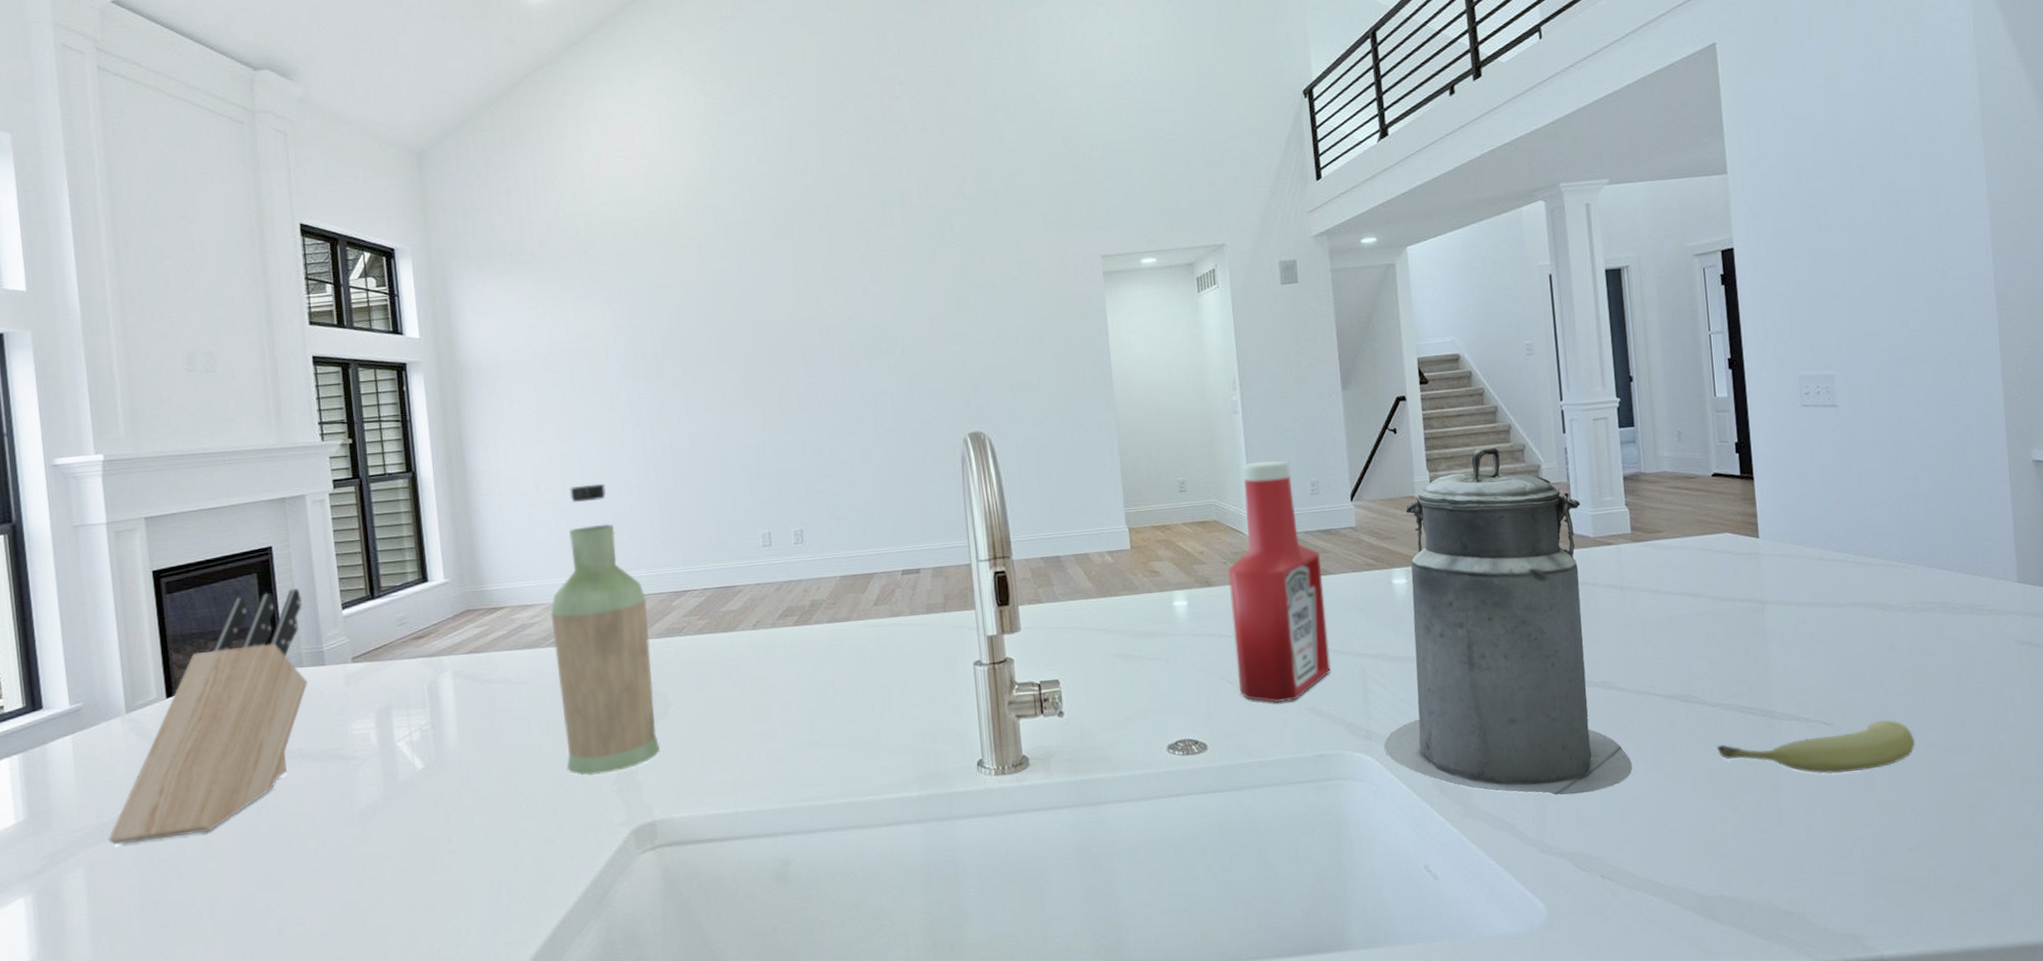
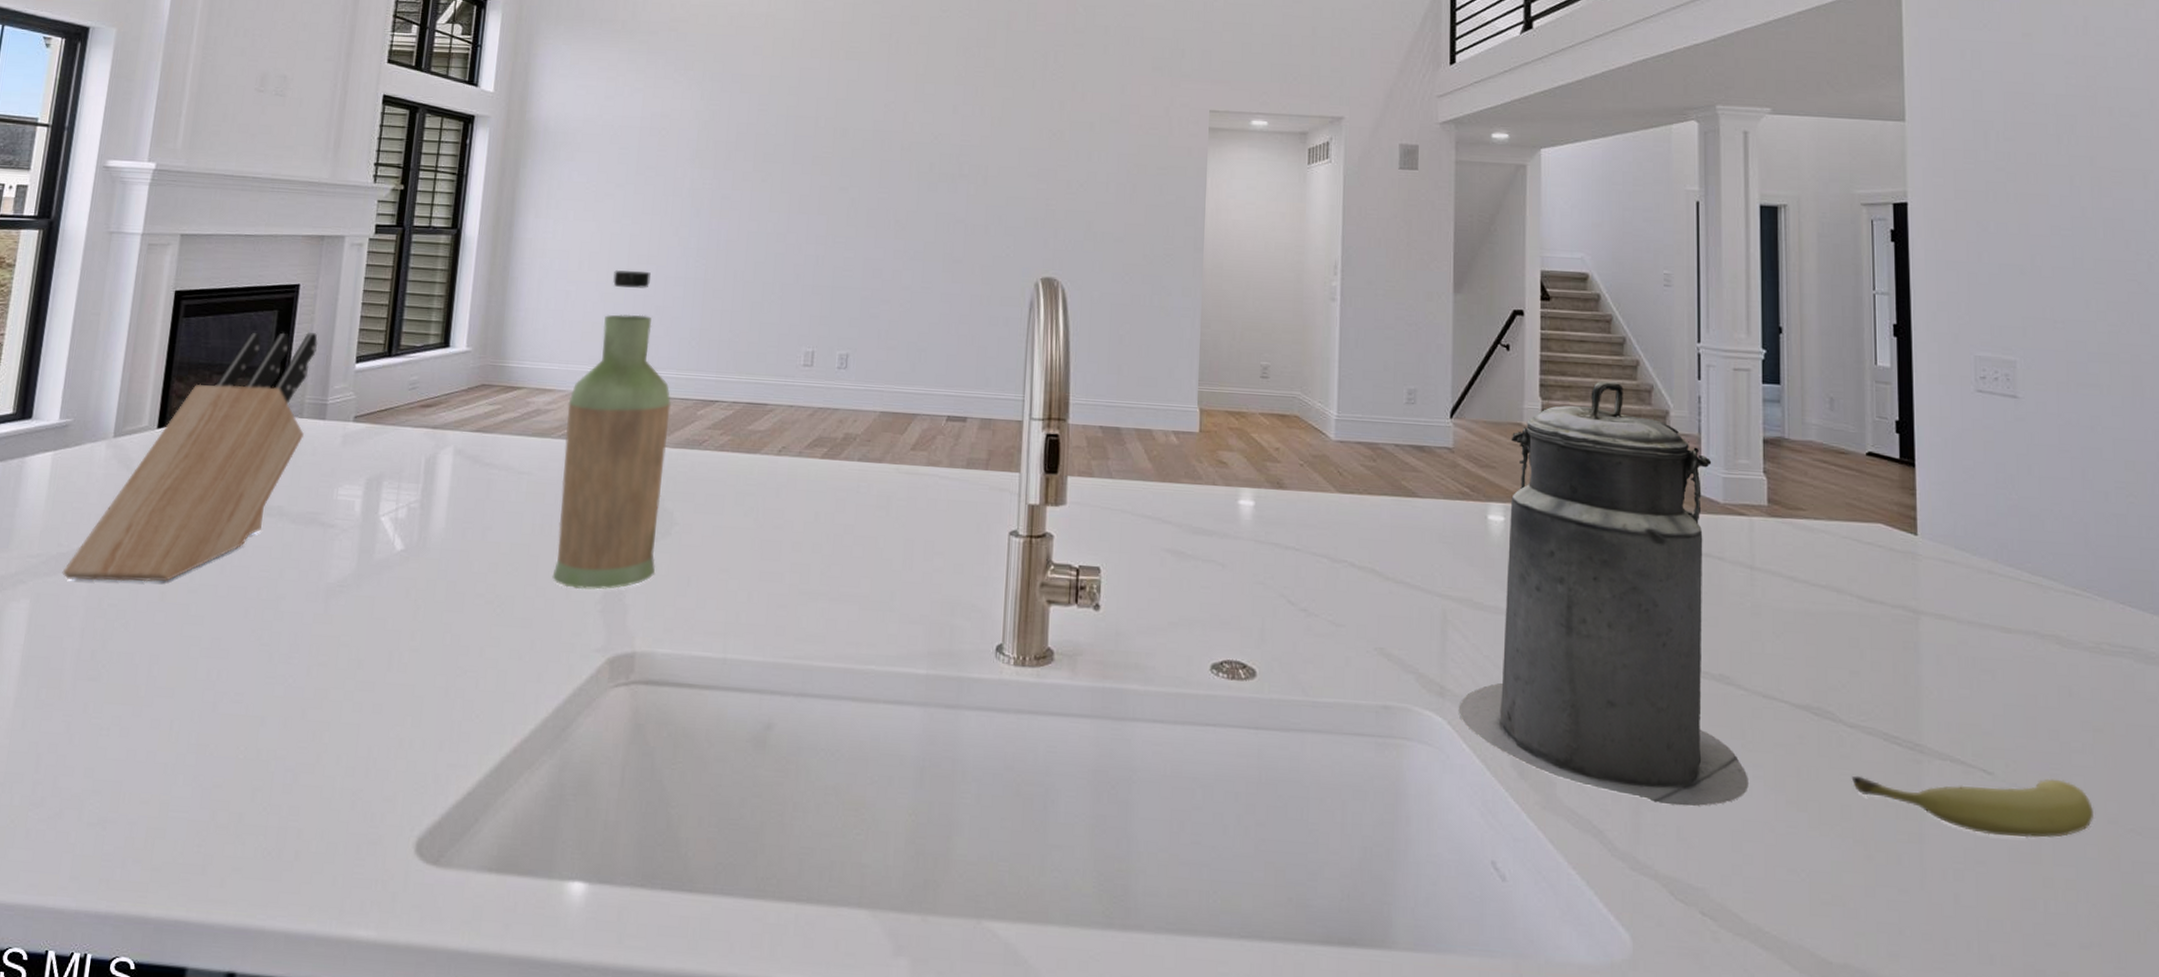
ketchup bottle: present [1227,460,1331,703] -> none [1300,358,1409,637]

